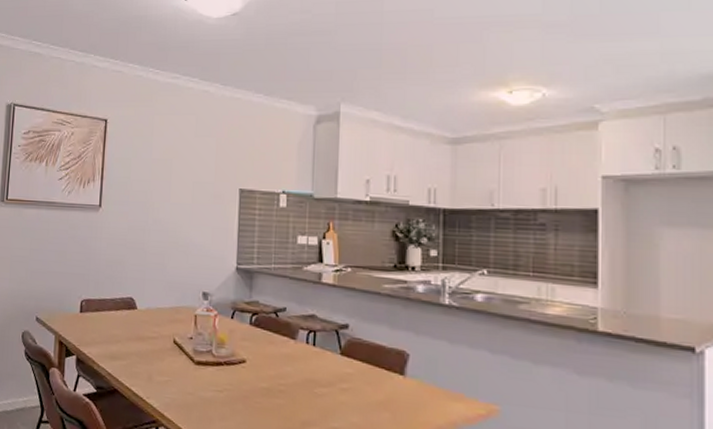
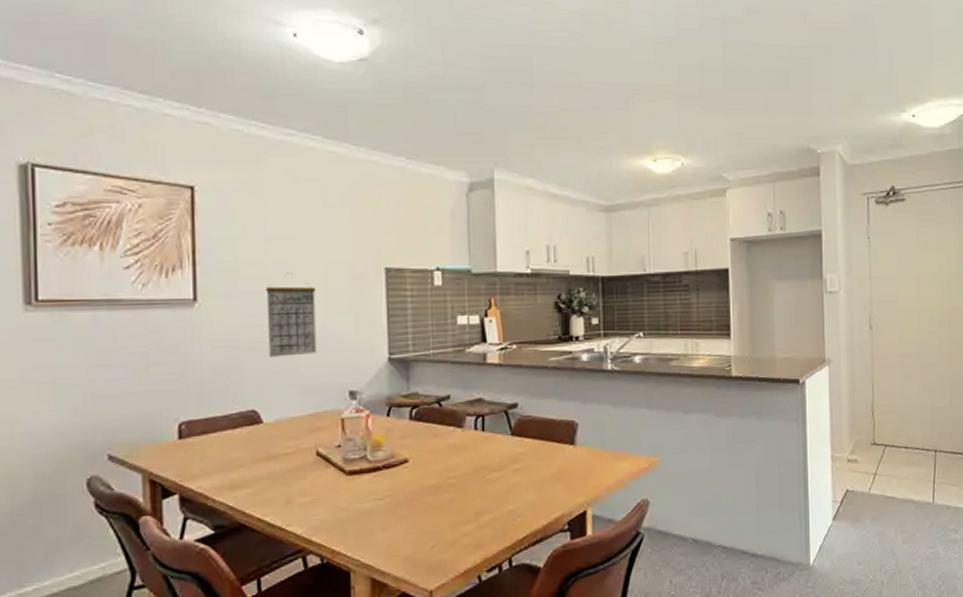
calendar: none [145,189,185,257] -> present [266,272,317,357]

